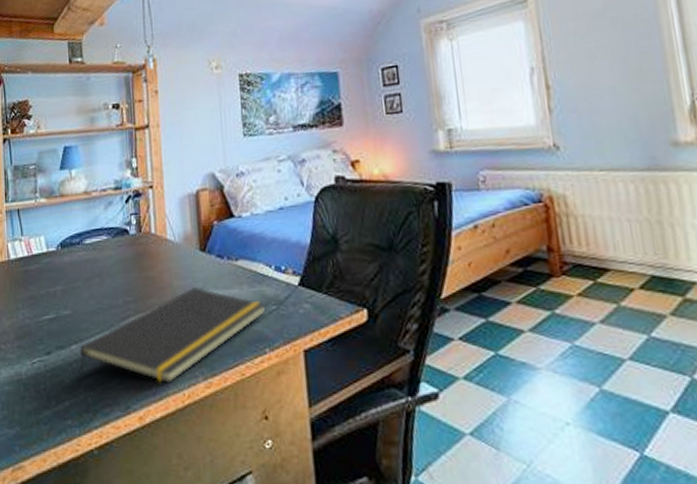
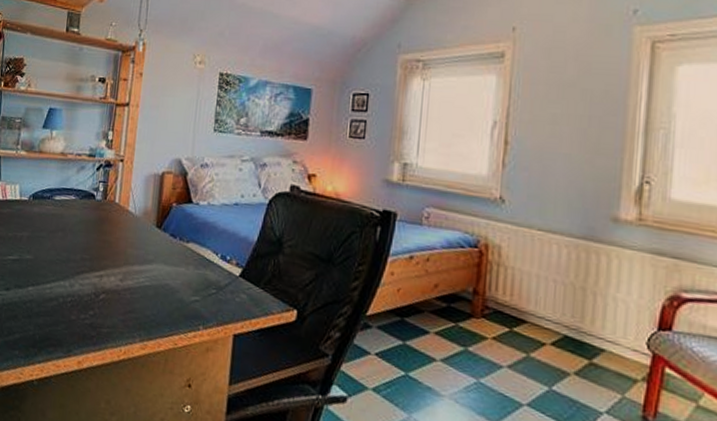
notepad: present [78,287,266,383] -> none [30,258,206,338]

